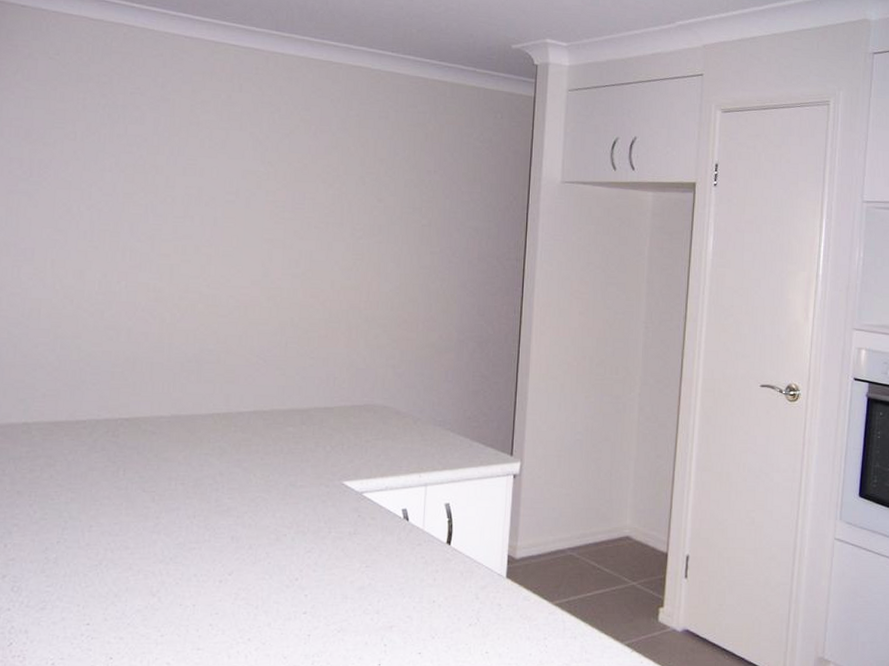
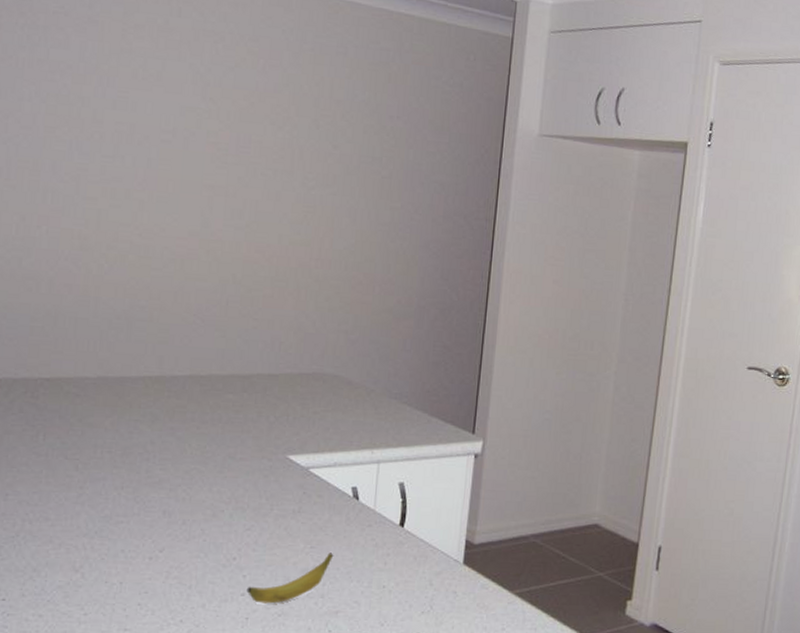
banana: none [308,571,387,621] -> present [246,552,334,604]

